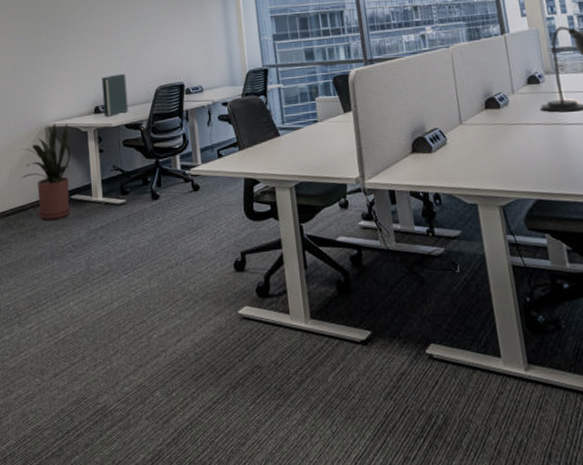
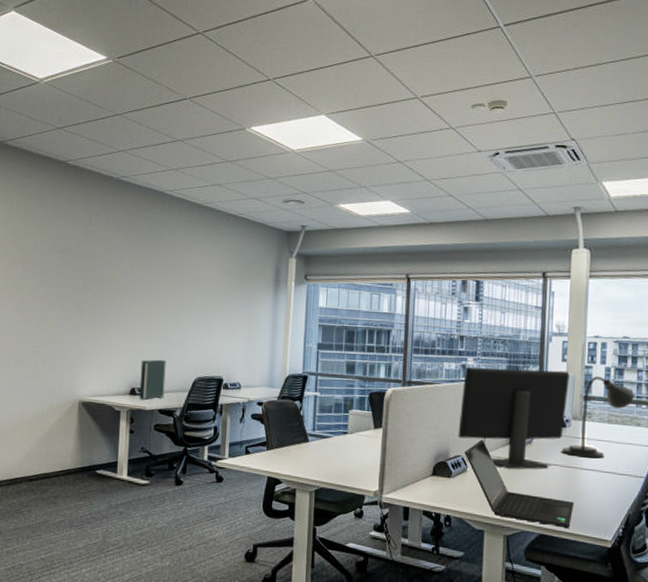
house plant: present [21,123,72,221] -> none [49,398,102,491]
computer monitor: none [424,25,539,136] -> present [458,366,570,470]
laptop: none [441,108,567,189] -> present [464,439,574,528]

